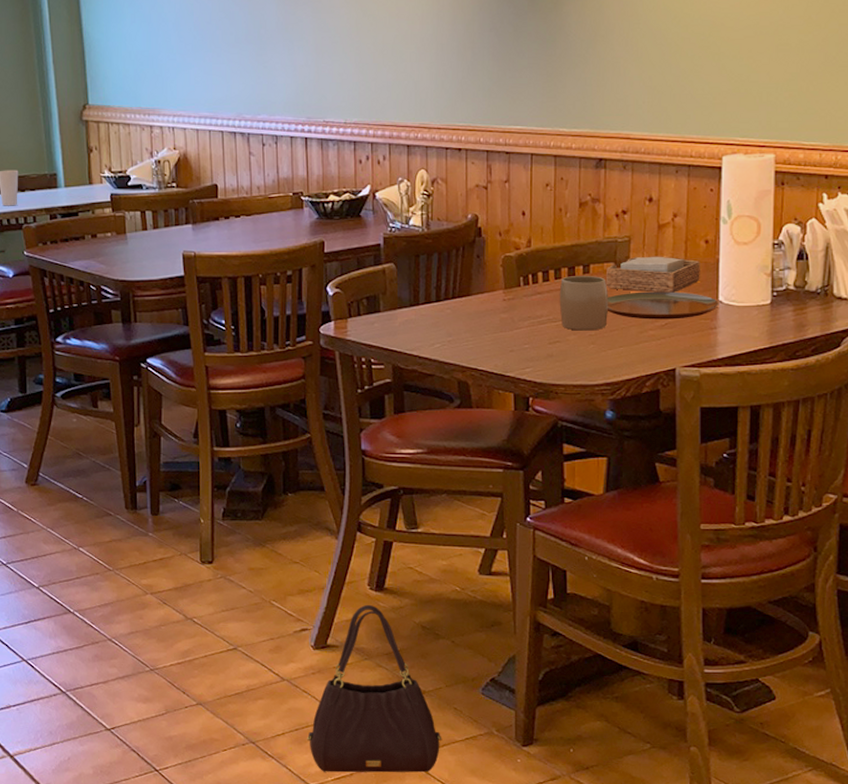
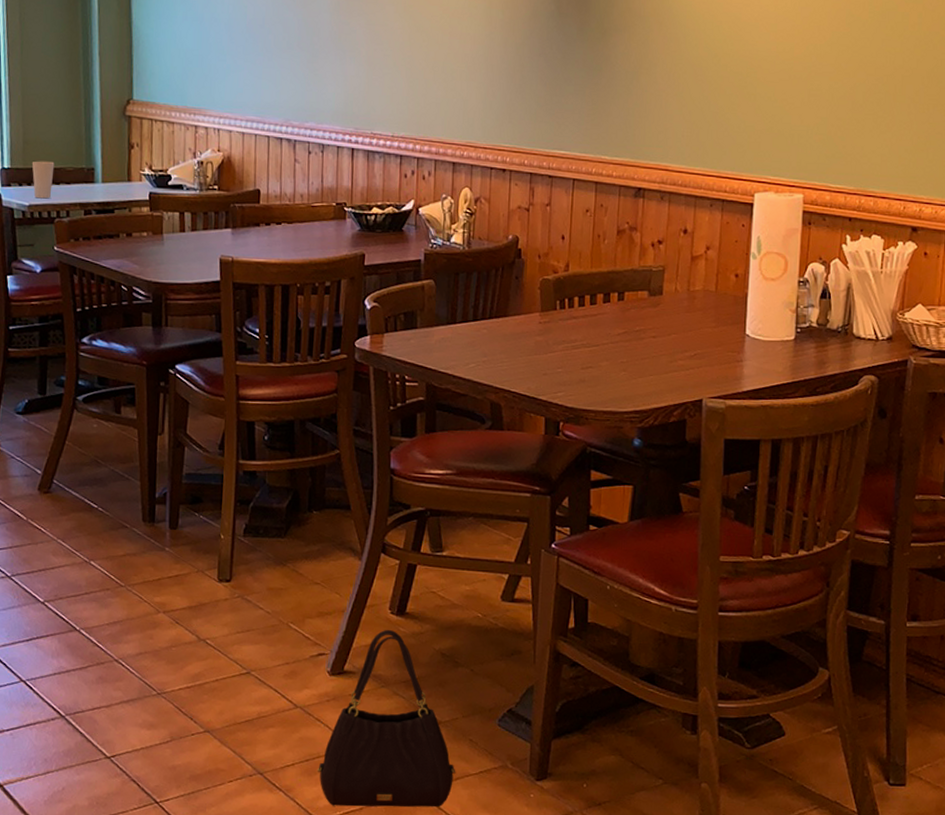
mug: present [559,276,609,331] -> none [593,302,642,358]
napkin holder: present [605,256,700,293] -> none [639,286,730,324]
plate: present [607,291,719,320] -> none [639,321,746,351]

